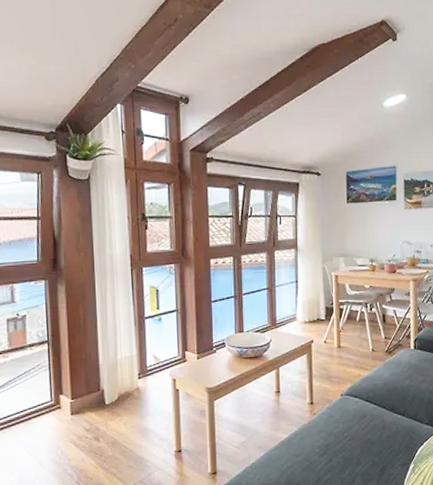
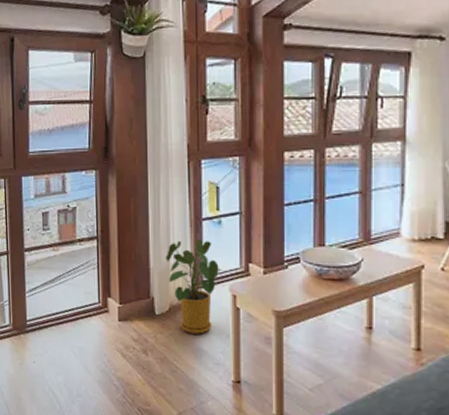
house plant: none [113,335,164,417] -> present [165,239,223,334]

